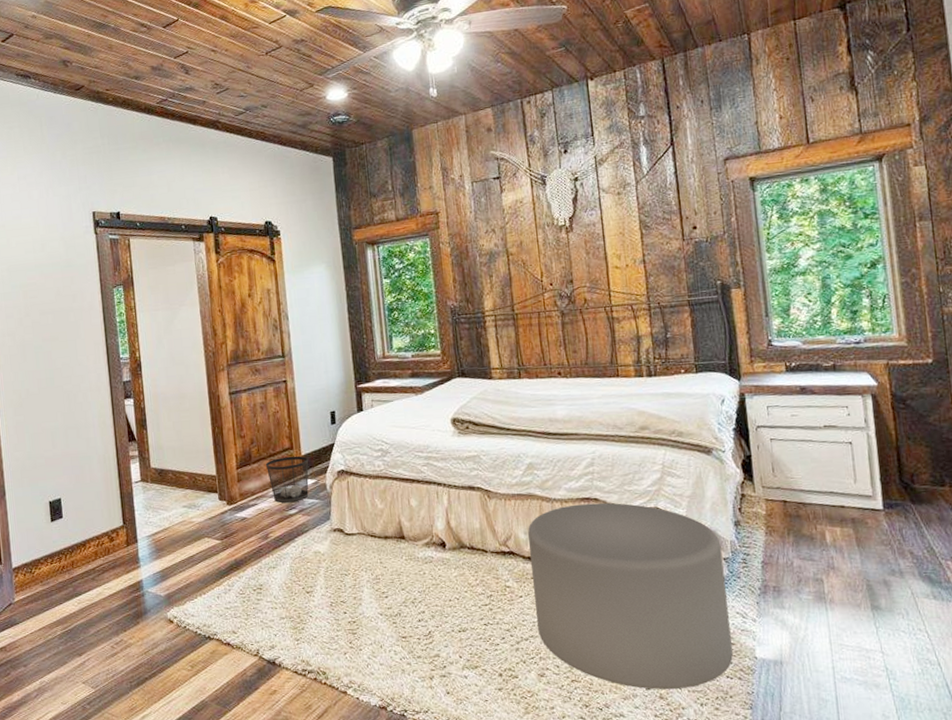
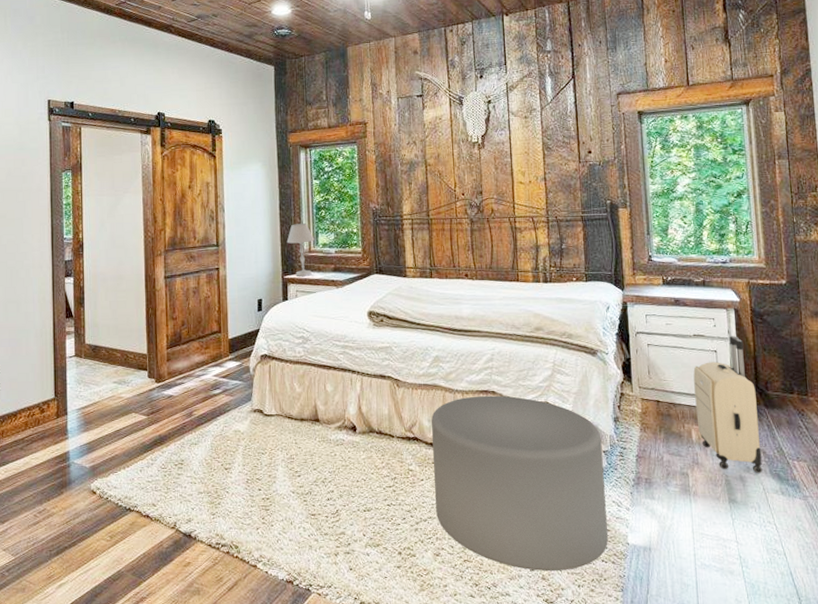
waste bin: present [265,455,309,503] -> none [194,339,235,383]
table lamp: none [358,327,389,385] -> present [286,223,315,277]
suitcase: none [825,425,911,577] -> present [693,336,763,474]

